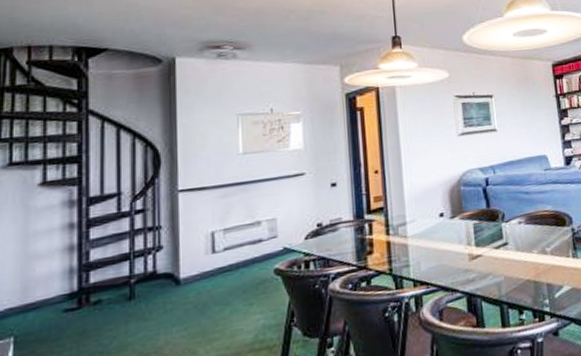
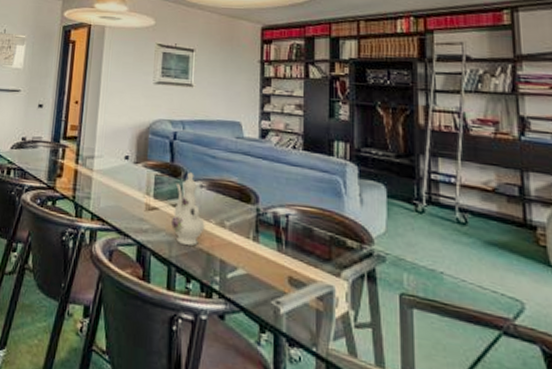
ewer: none [494,212,529,281] -> present [171,172,205,246]

